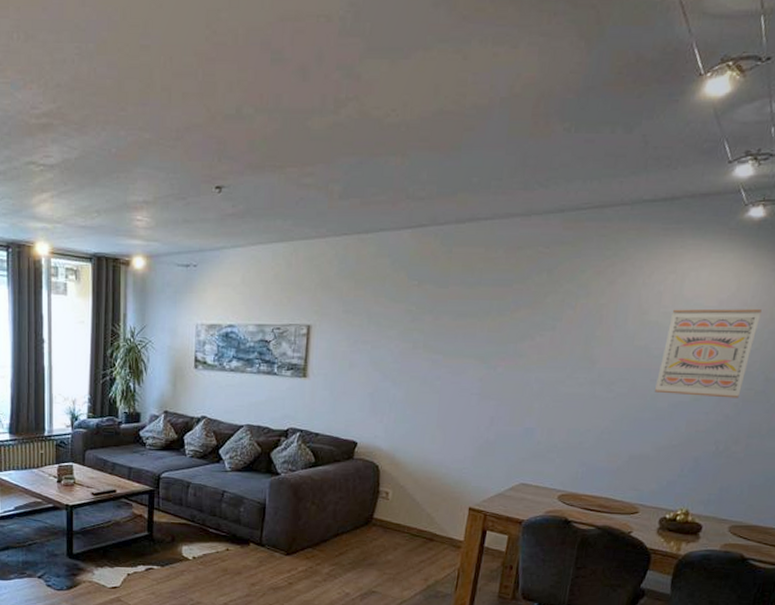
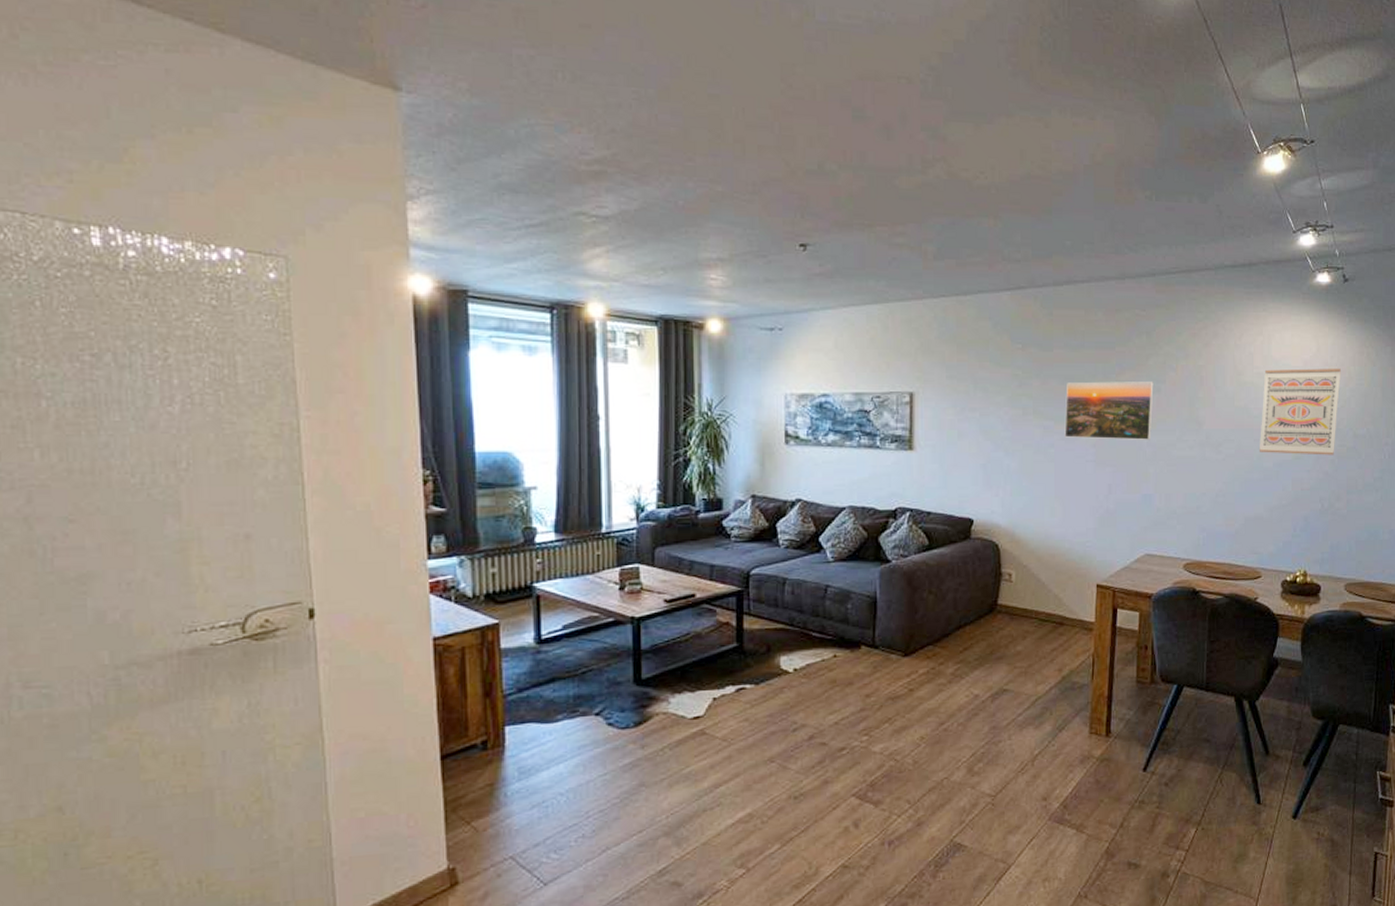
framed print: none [452,318,549,376] -> present [1064,381,1154,440]

